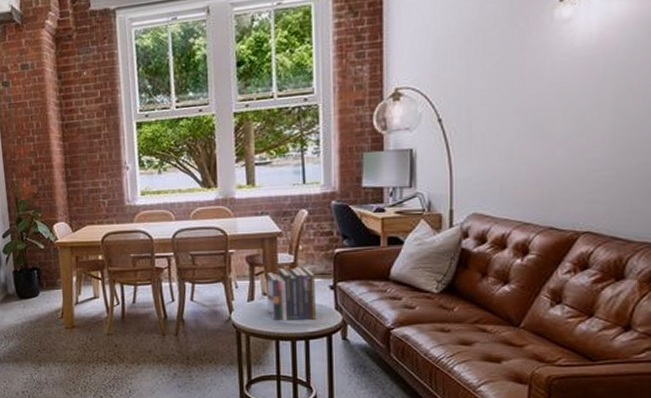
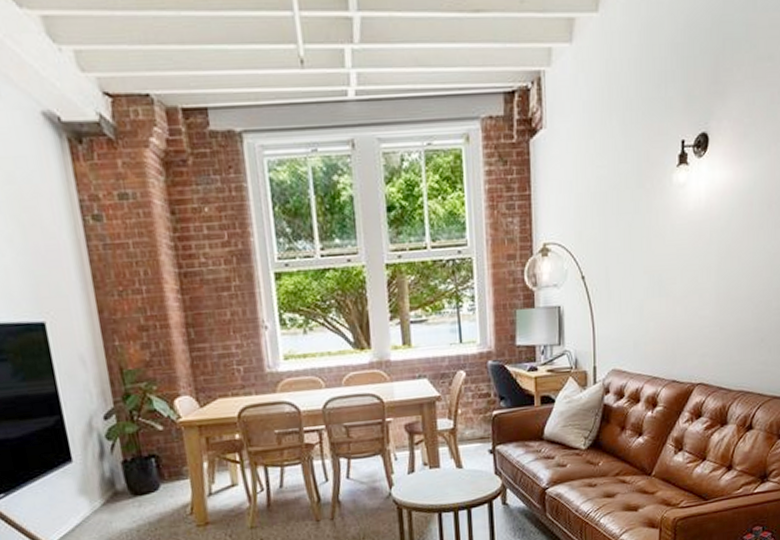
books: present [266,266,317,321] -> none [426,431,478,492]

